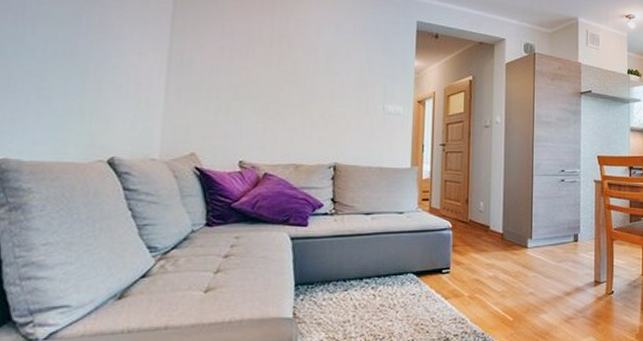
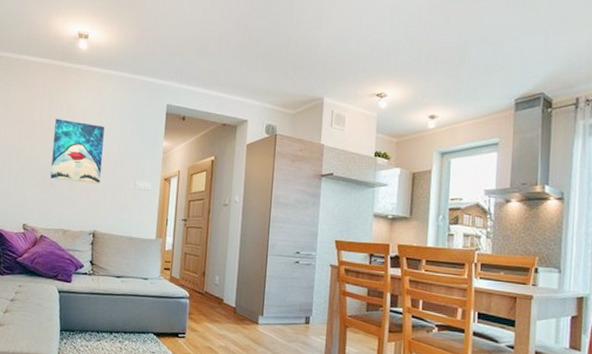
wall art: none [275,35,344,109] -> present [50,119,105,184]

